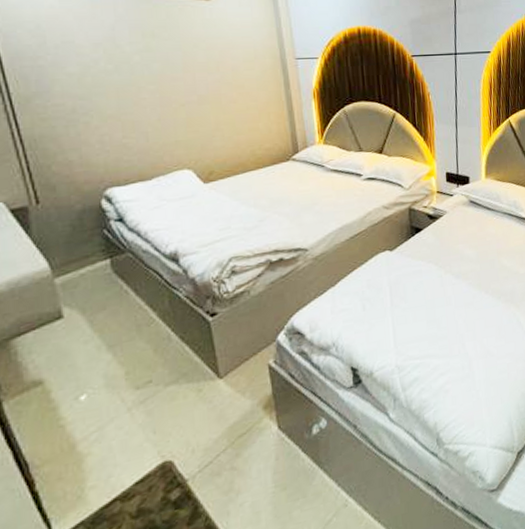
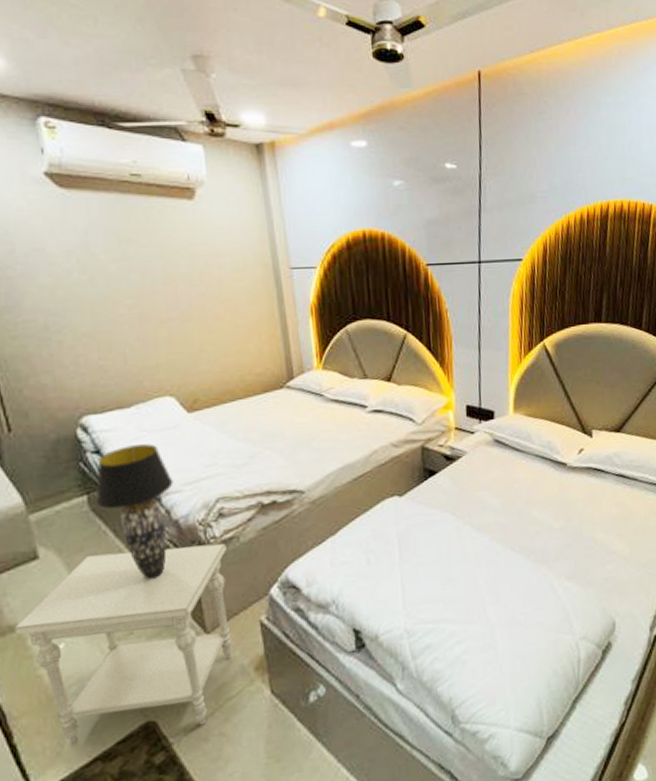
side table: none [37,297,245,487] -> present [13,543,234,744]
table lamp: none [119,211,190,333] -> present [96,444,174,580]

